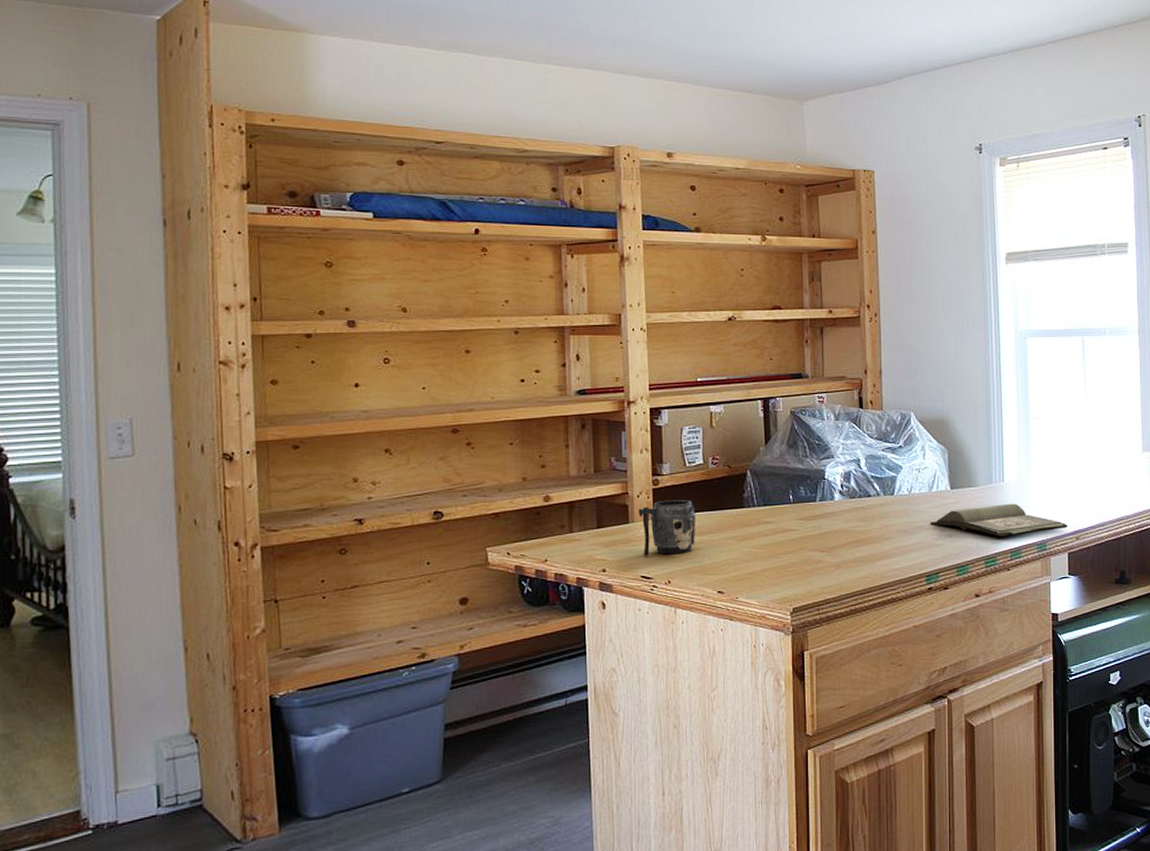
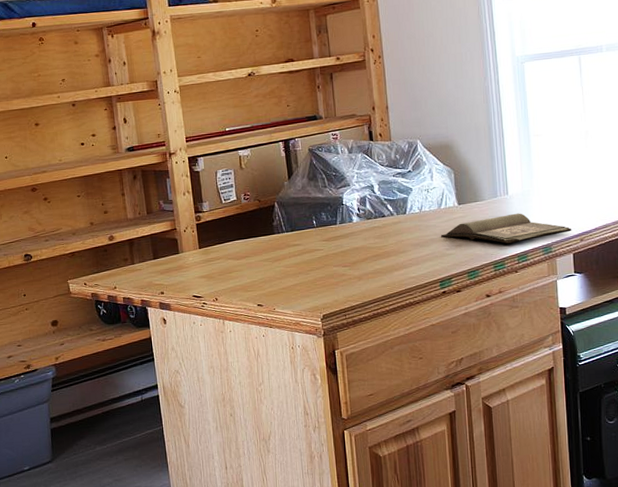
mug: present [638,500,695,556] -> none [186,231,235,280]

